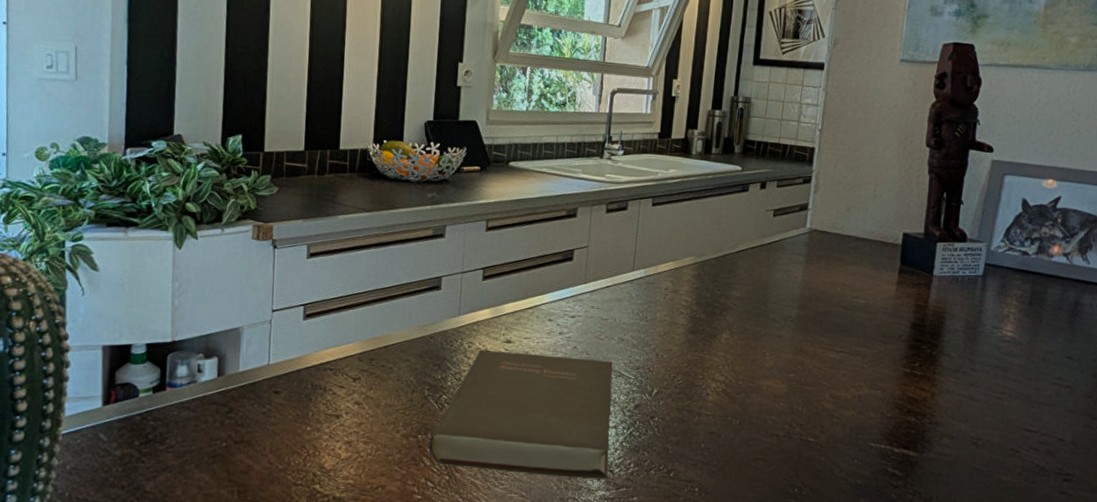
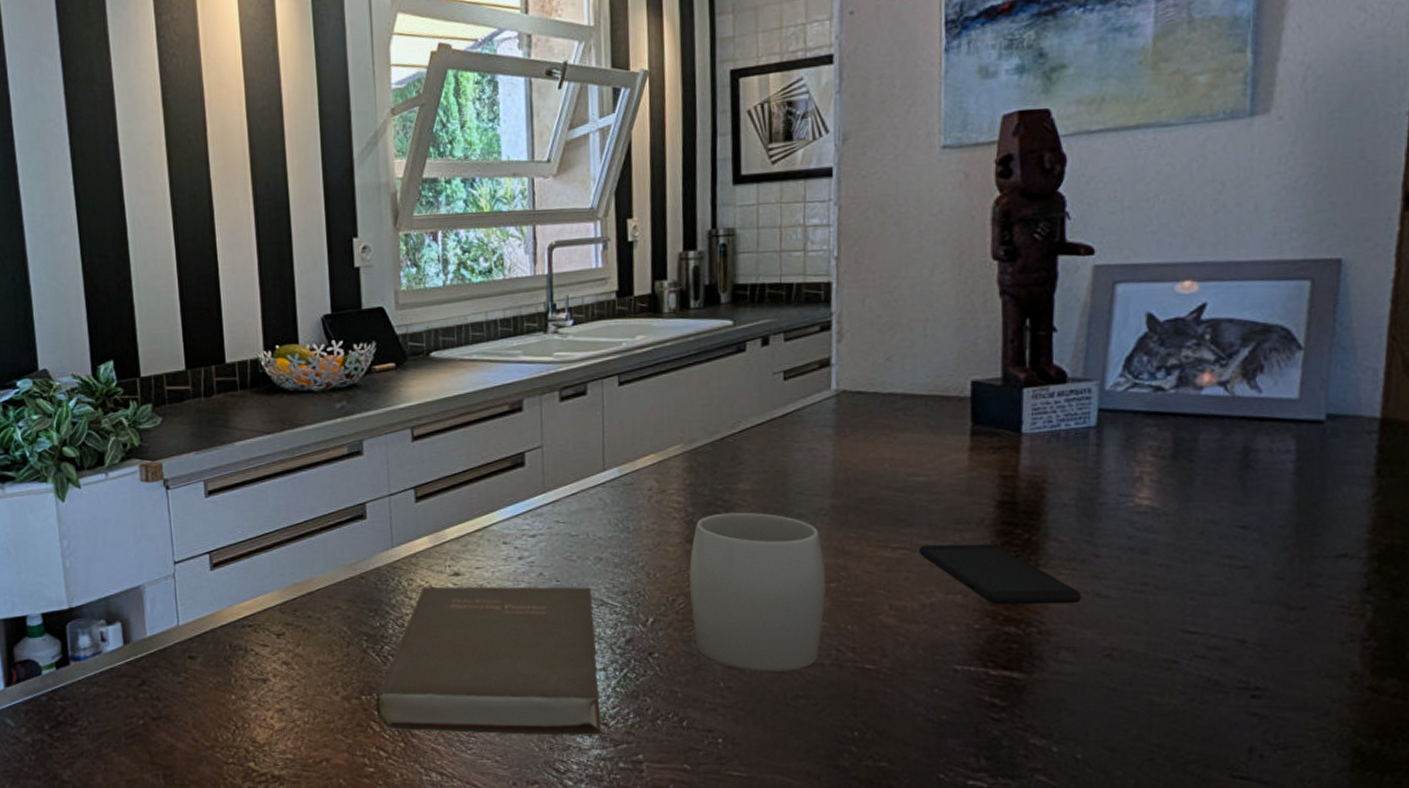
mug: none [686,313,788,439] -> present [689,512,827,672]
mobile phone: none [854,351,961,404] -> present [918,544,1081,605]

